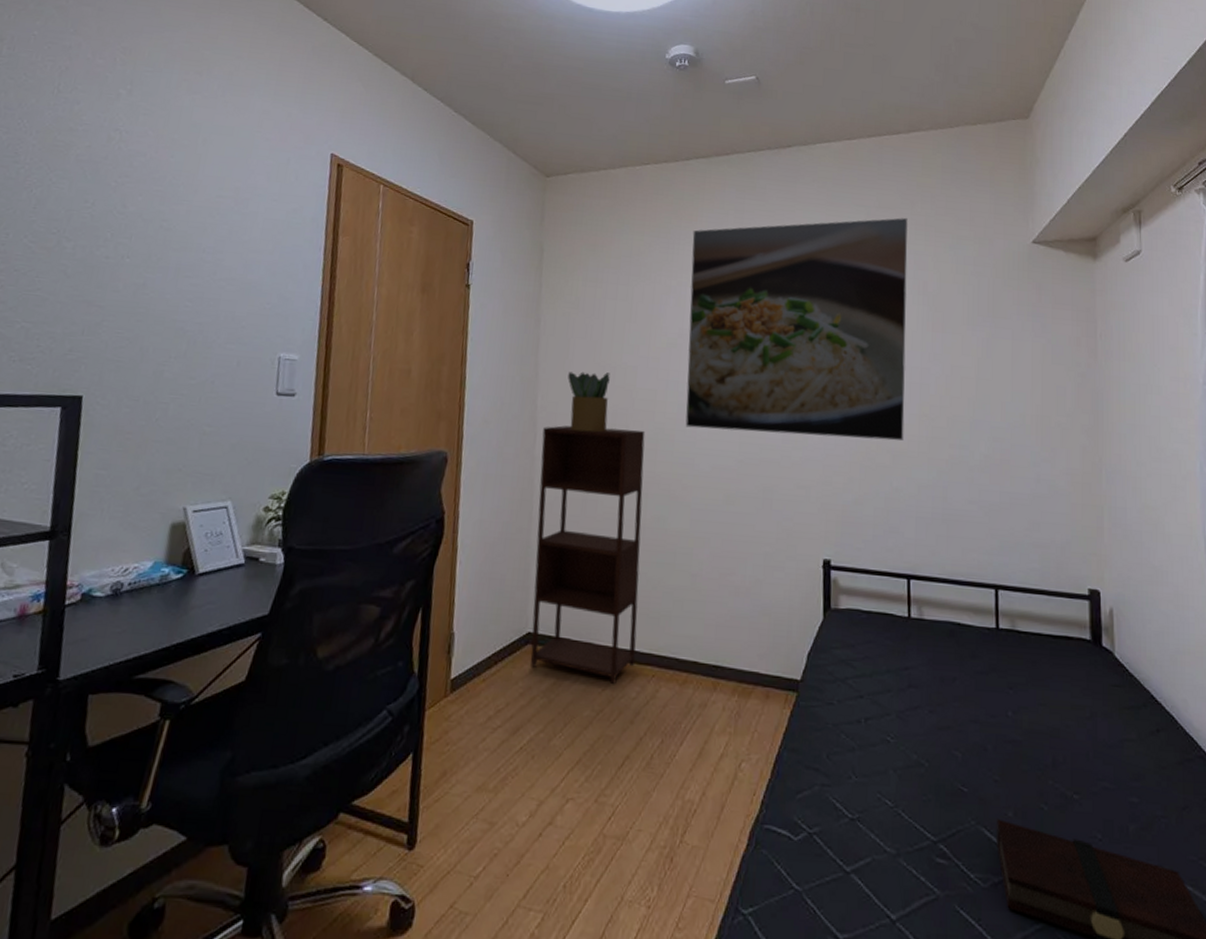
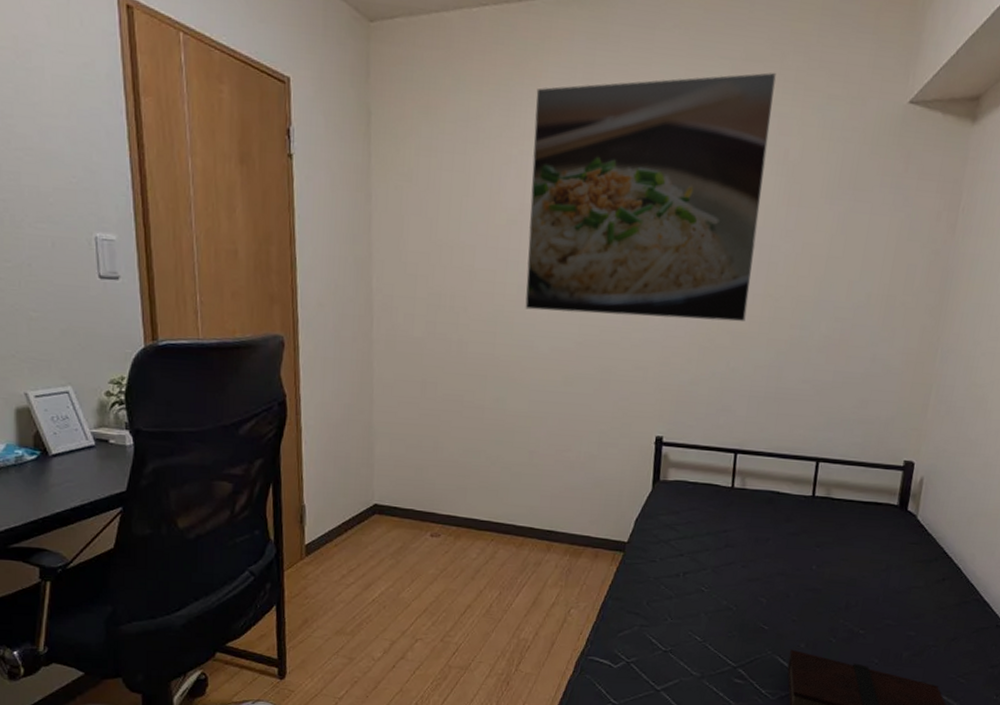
shelving unit: present [530,425,646,685] -> none [378,308,484,548]
potted plant: present [568,371,610,433] -> none [403,251,447,315]

